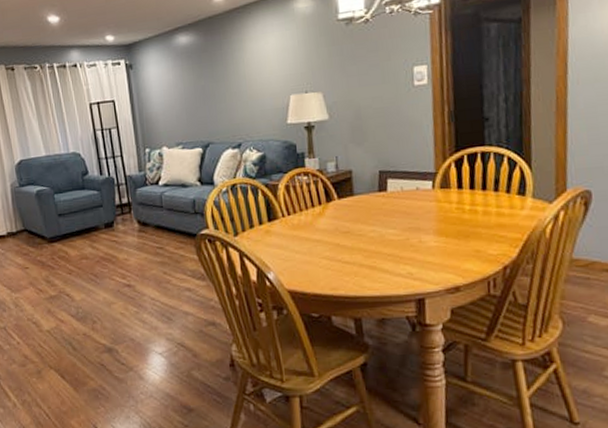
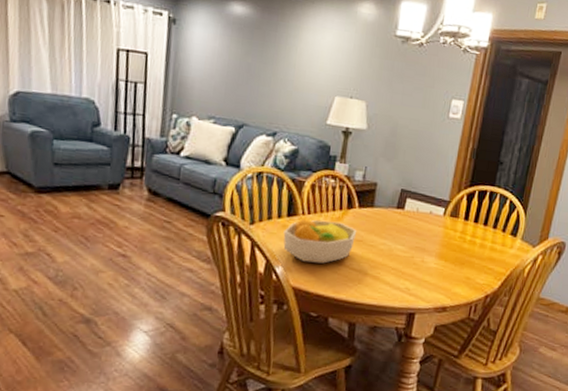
fruit bowl: none [268,218,342,264] -> present [283,219,357,264]

